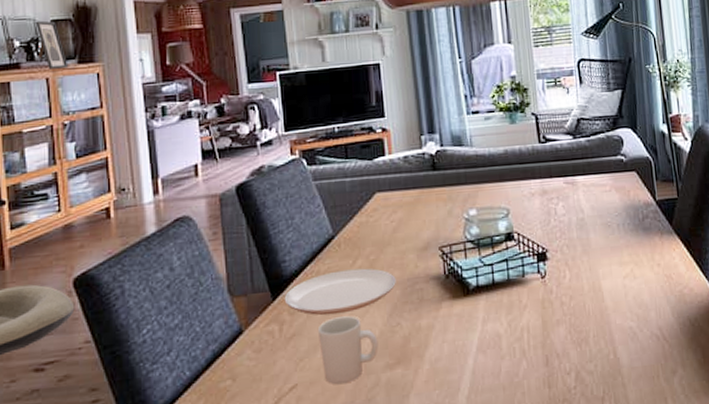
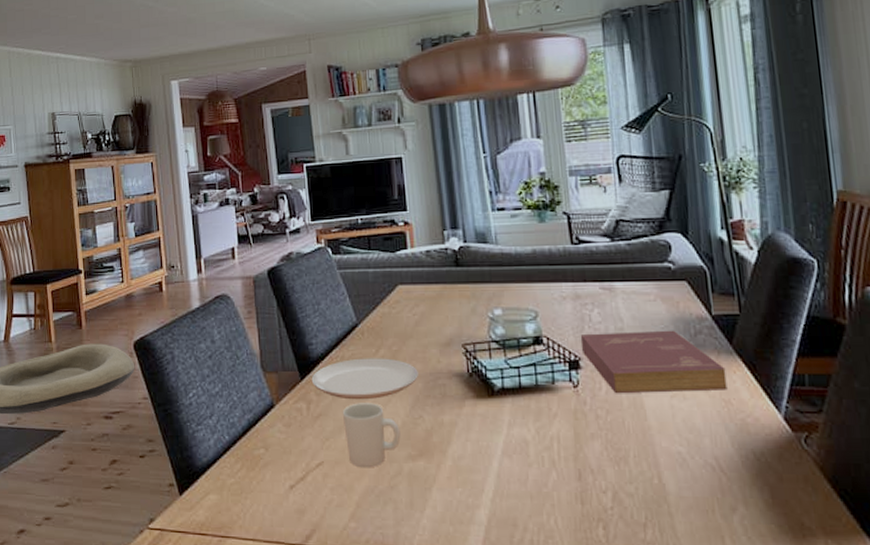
picture frame: present [35,20,69,69] -> none [103,116,129,158]
book: none [547,216,669,280] -> present [580,330,728,394]

